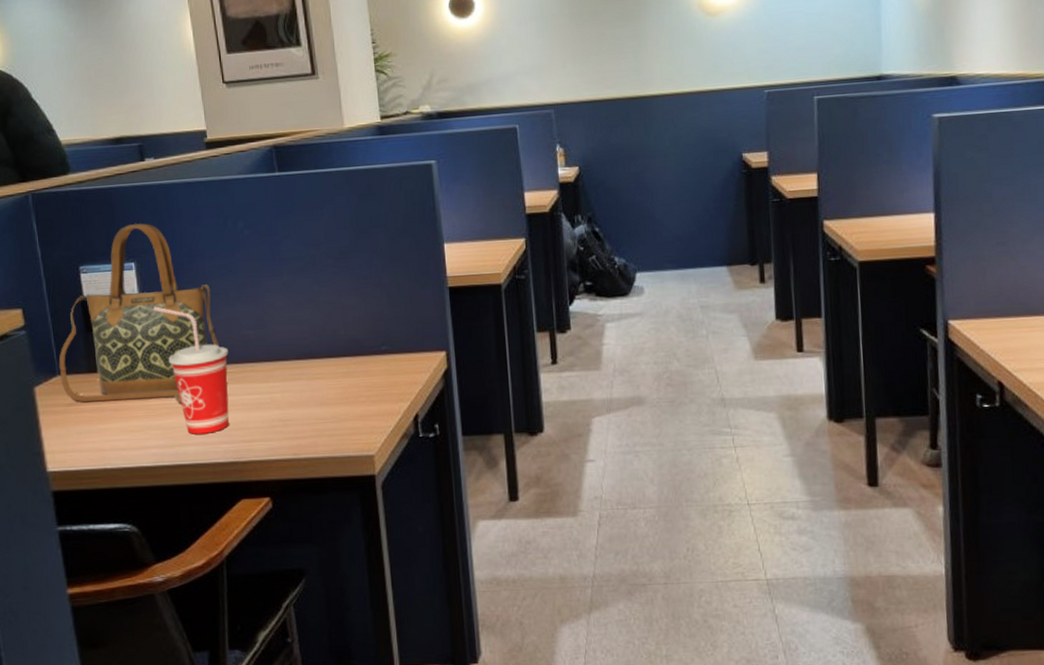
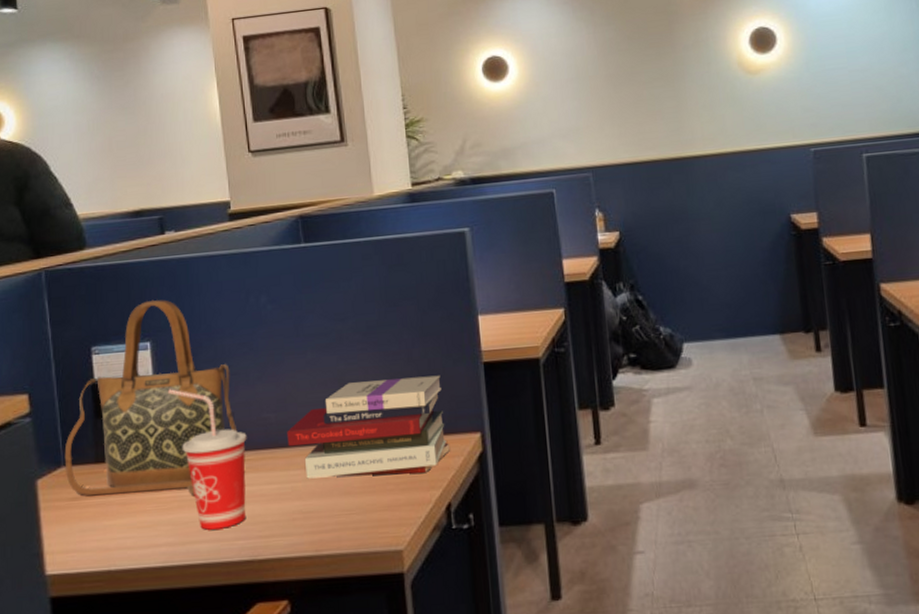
books: none [266,298,417,390] -> present [287,375,450,479]

